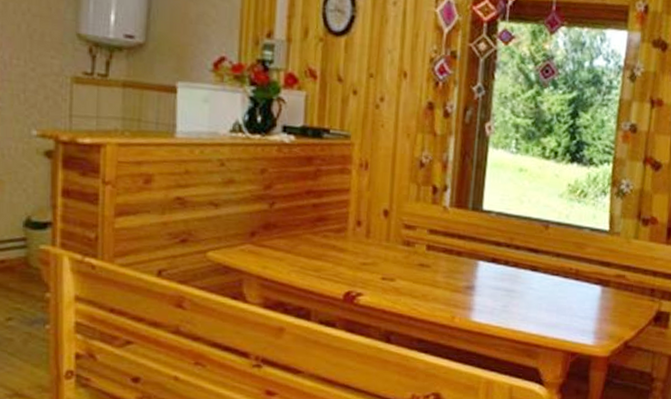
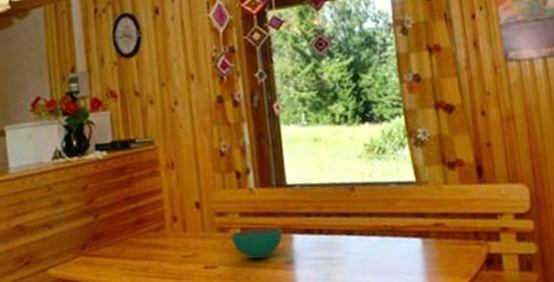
bowl: none [415,247,469,280] -> present [230,227,282,260]

